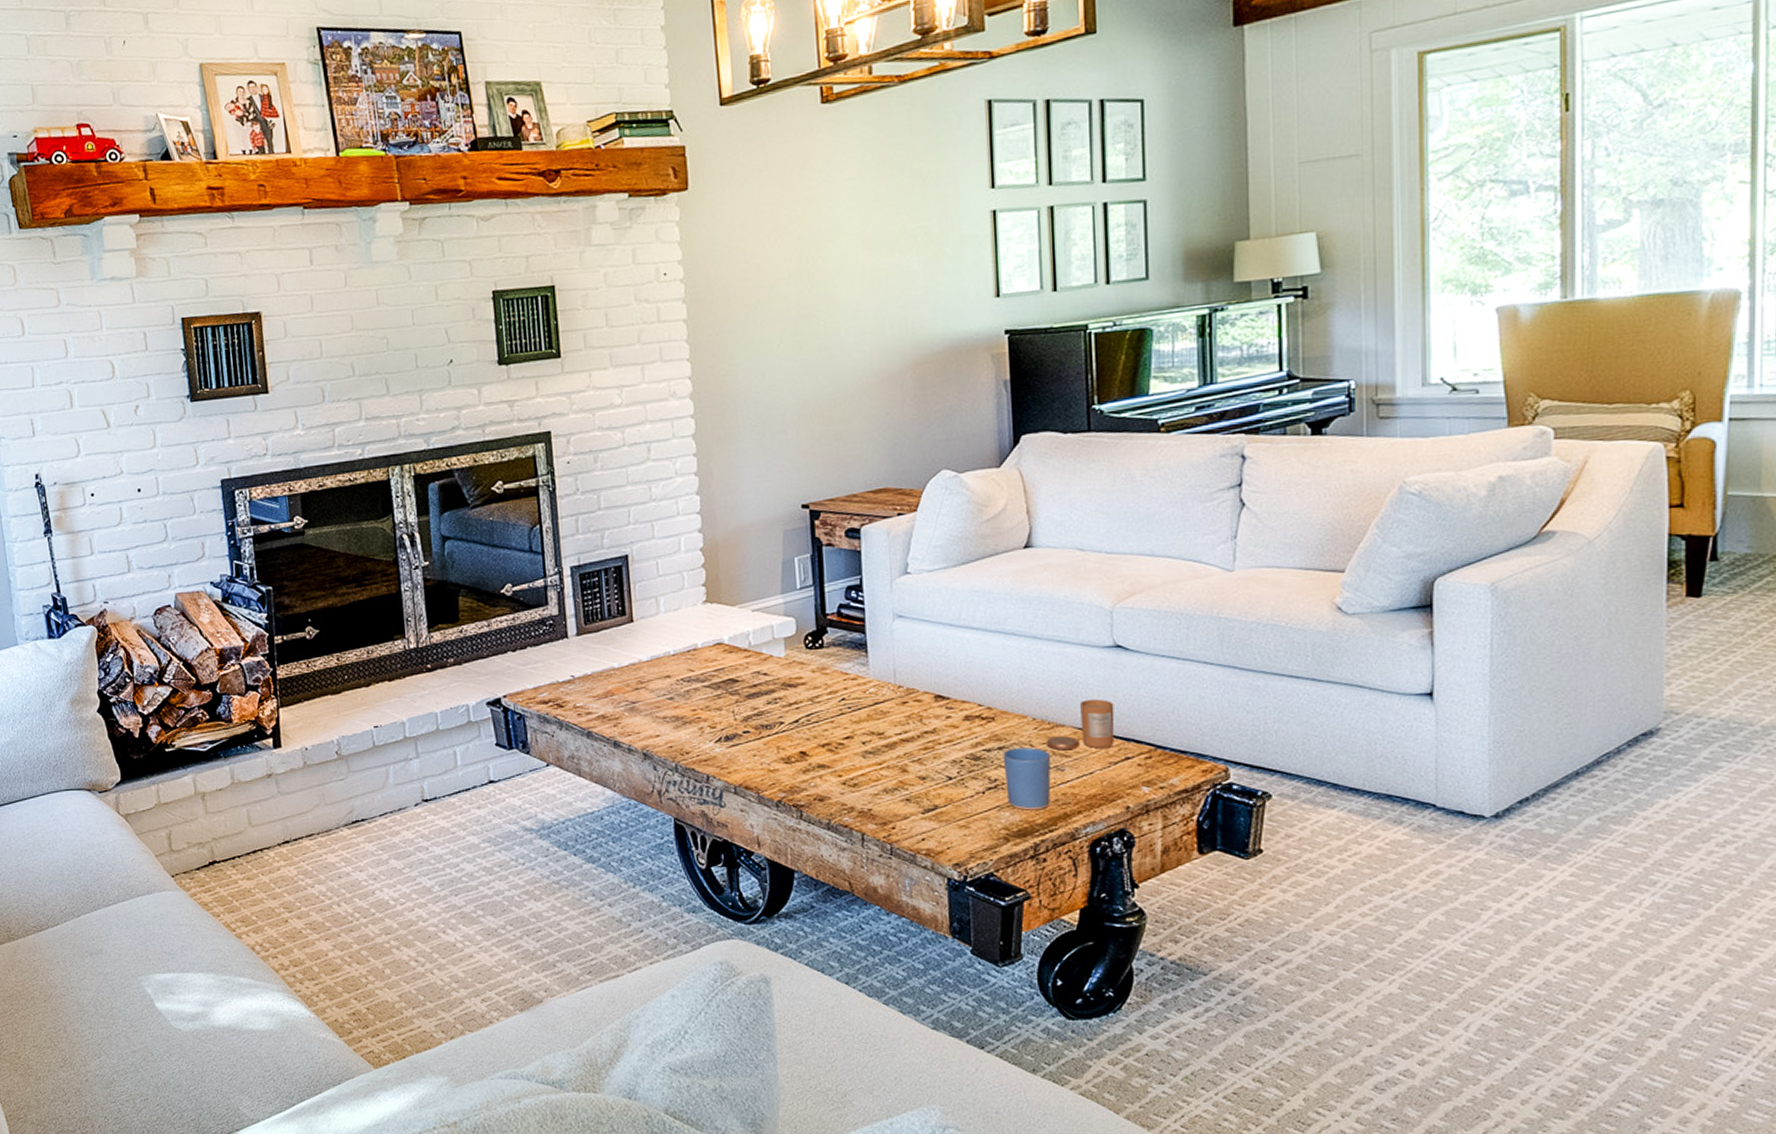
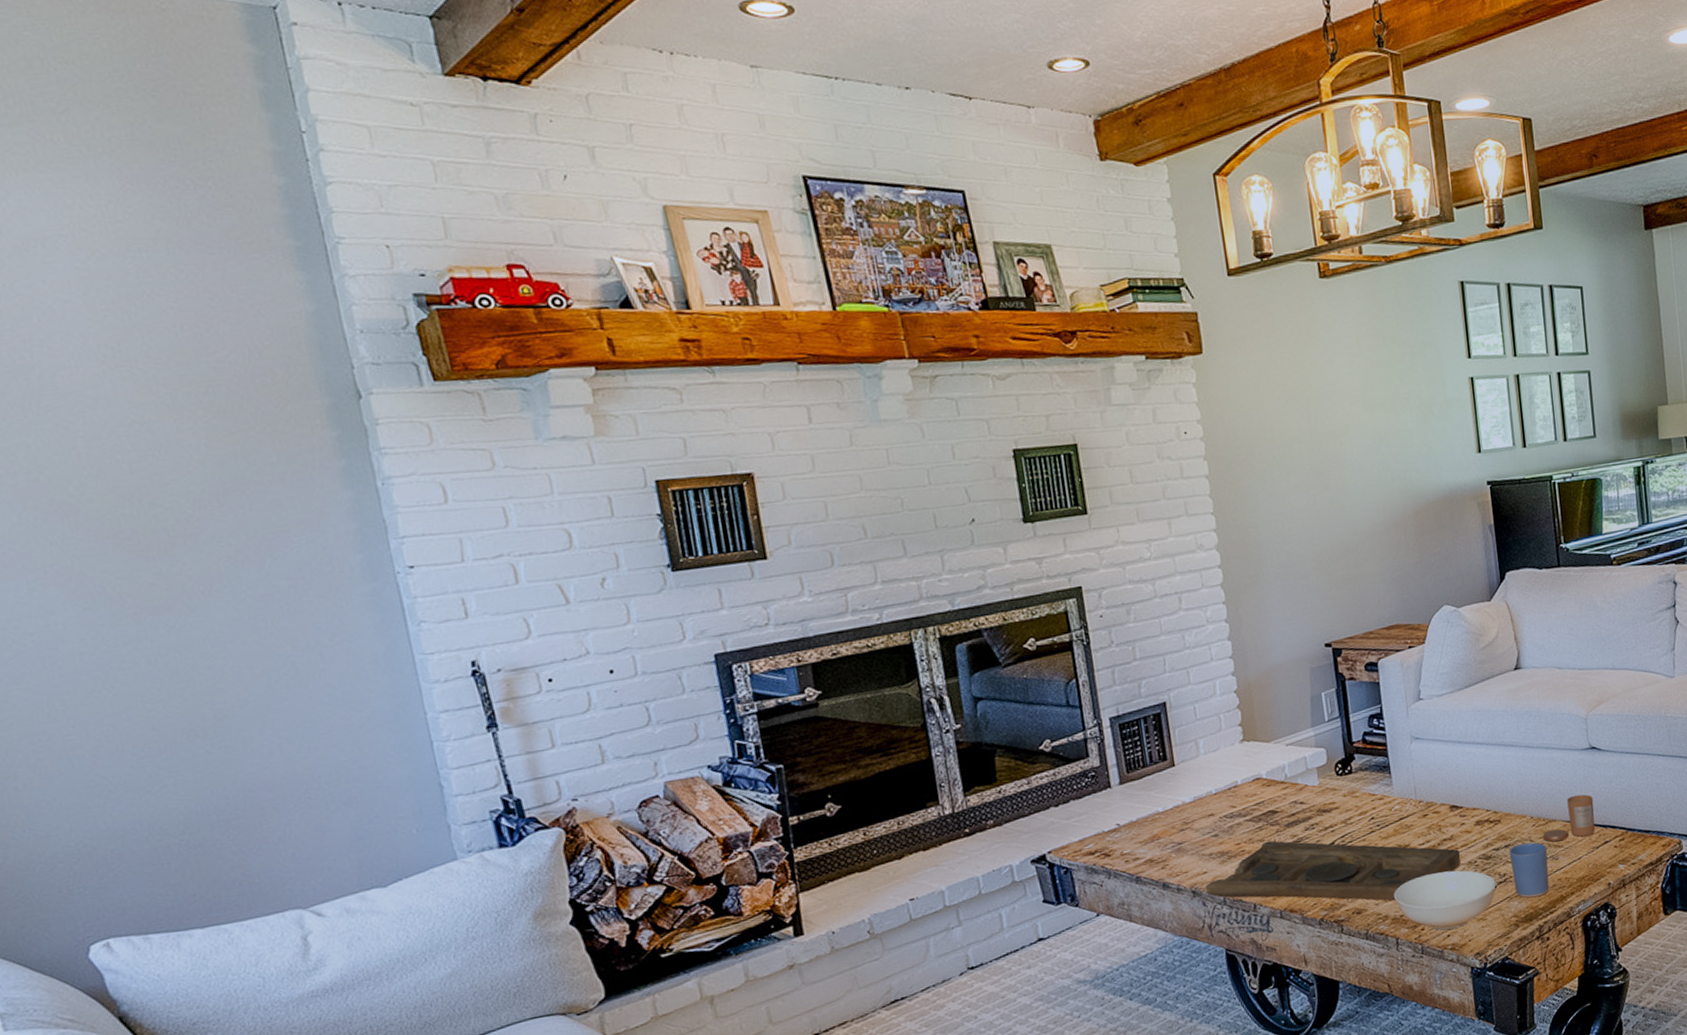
decorative tray: none [658,710,944,793] -> present [1206,841,1461,901]
bowl: none [862,767,984,832] -> present [1394,870,1496,930]

